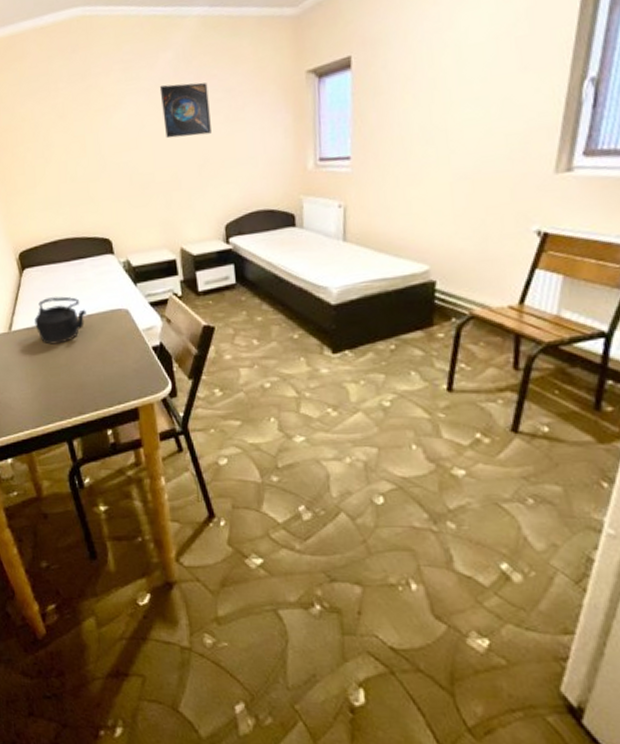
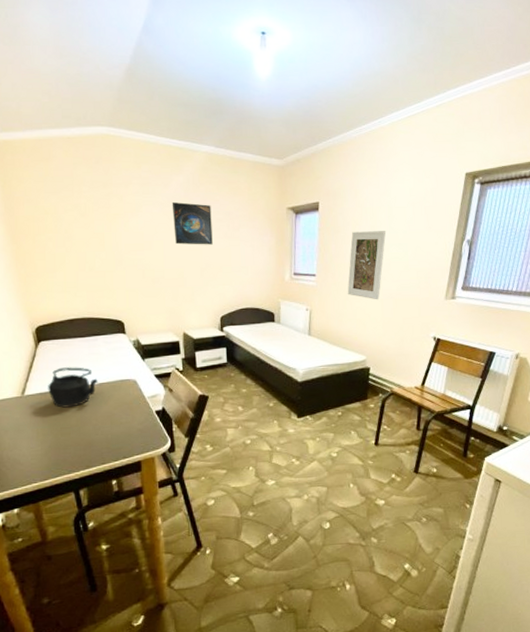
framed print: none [397,82,455,184] -> present [347,231,387,300]

